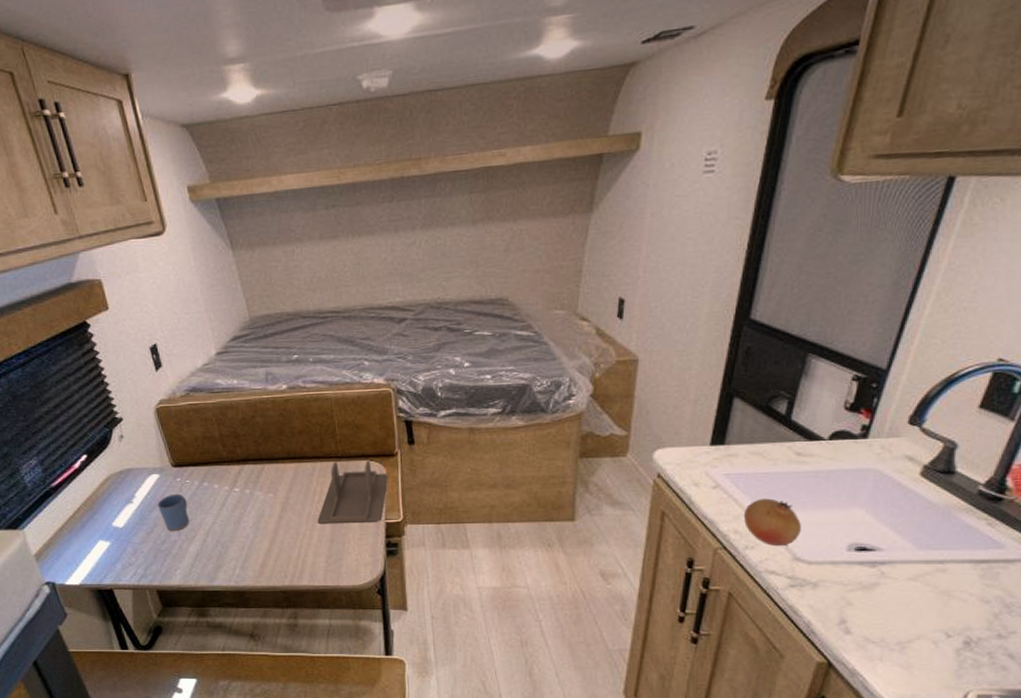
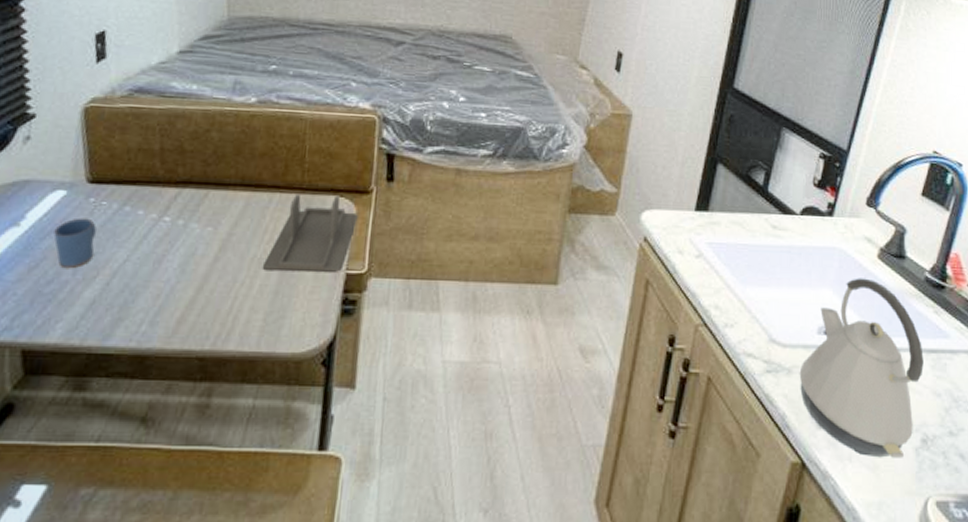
fruit: present [743,498,802,547] -> none [723,272,777,326]
kettle: none [826,496,971,658] -> present [799,278,924,458]

